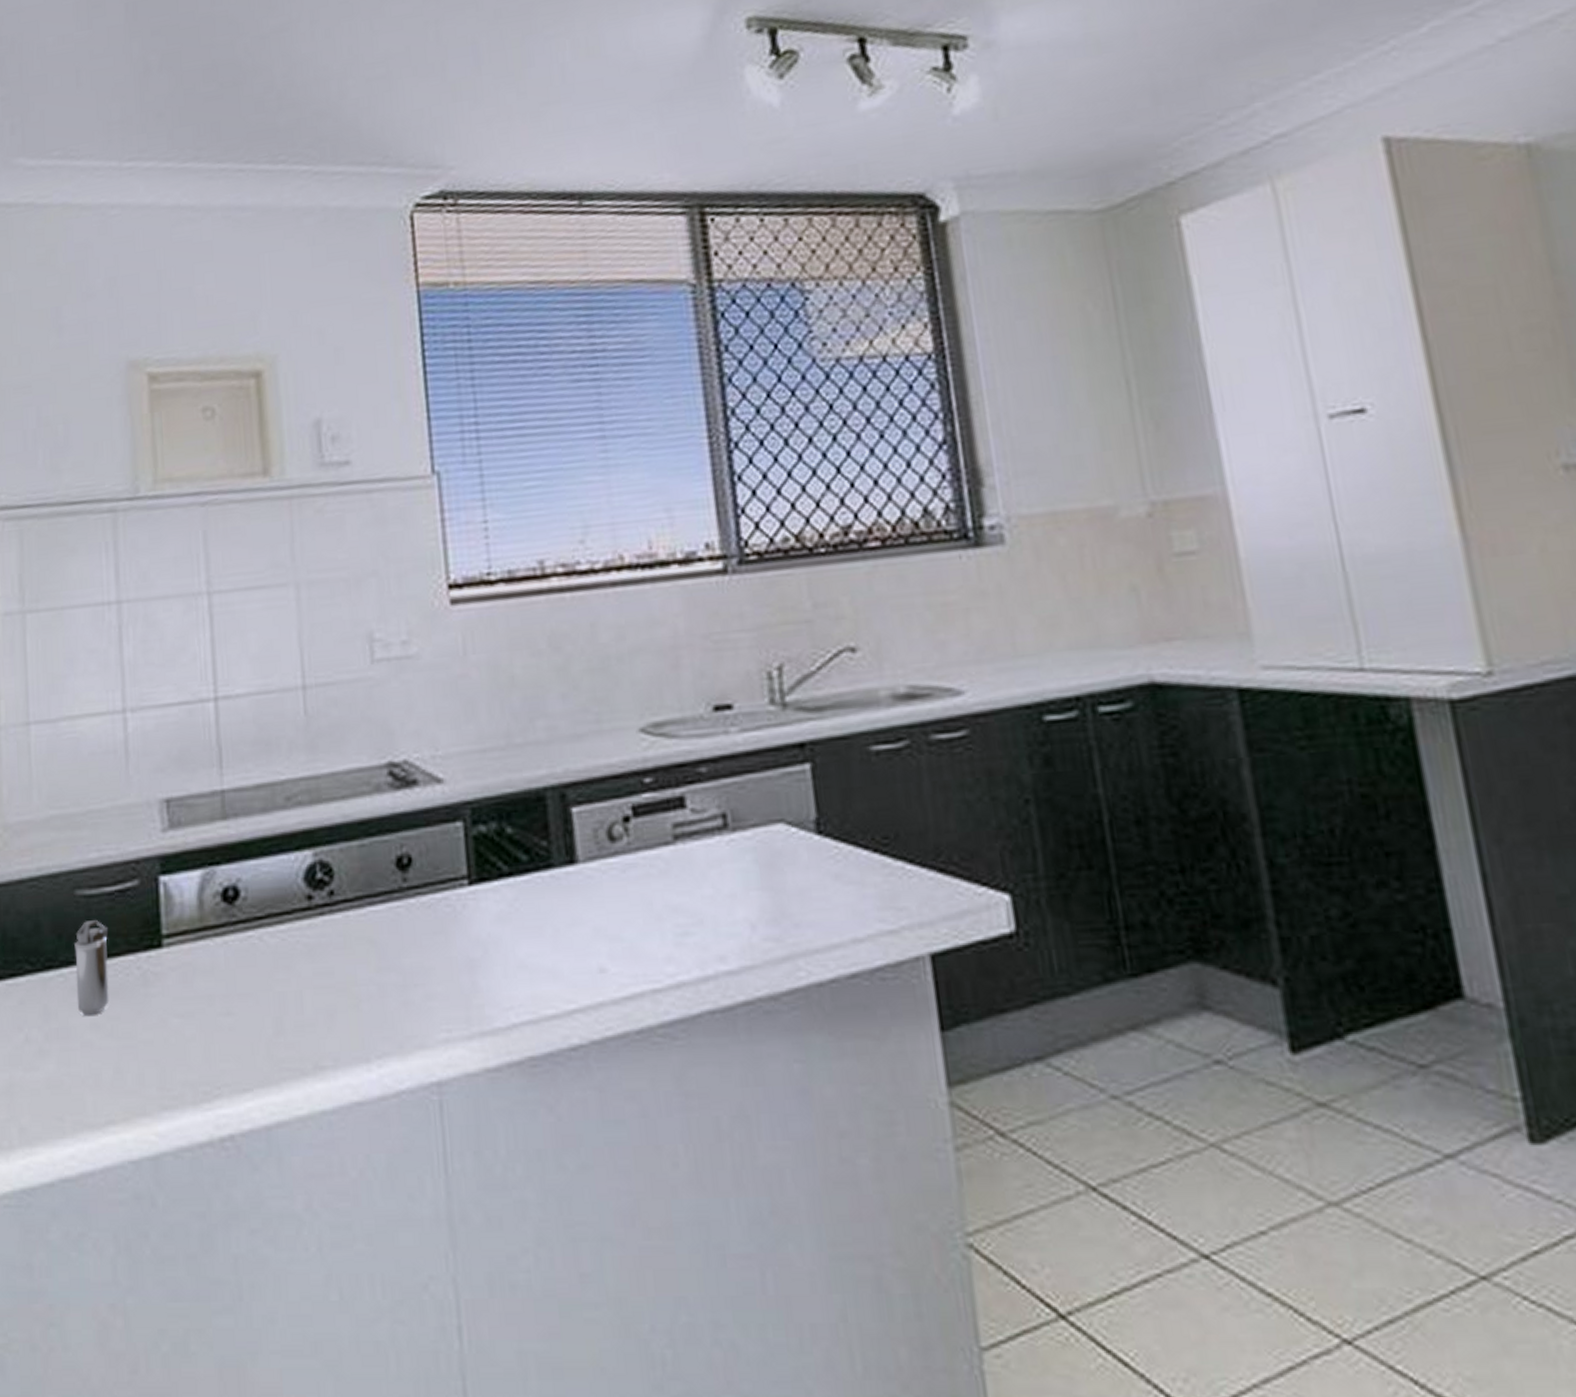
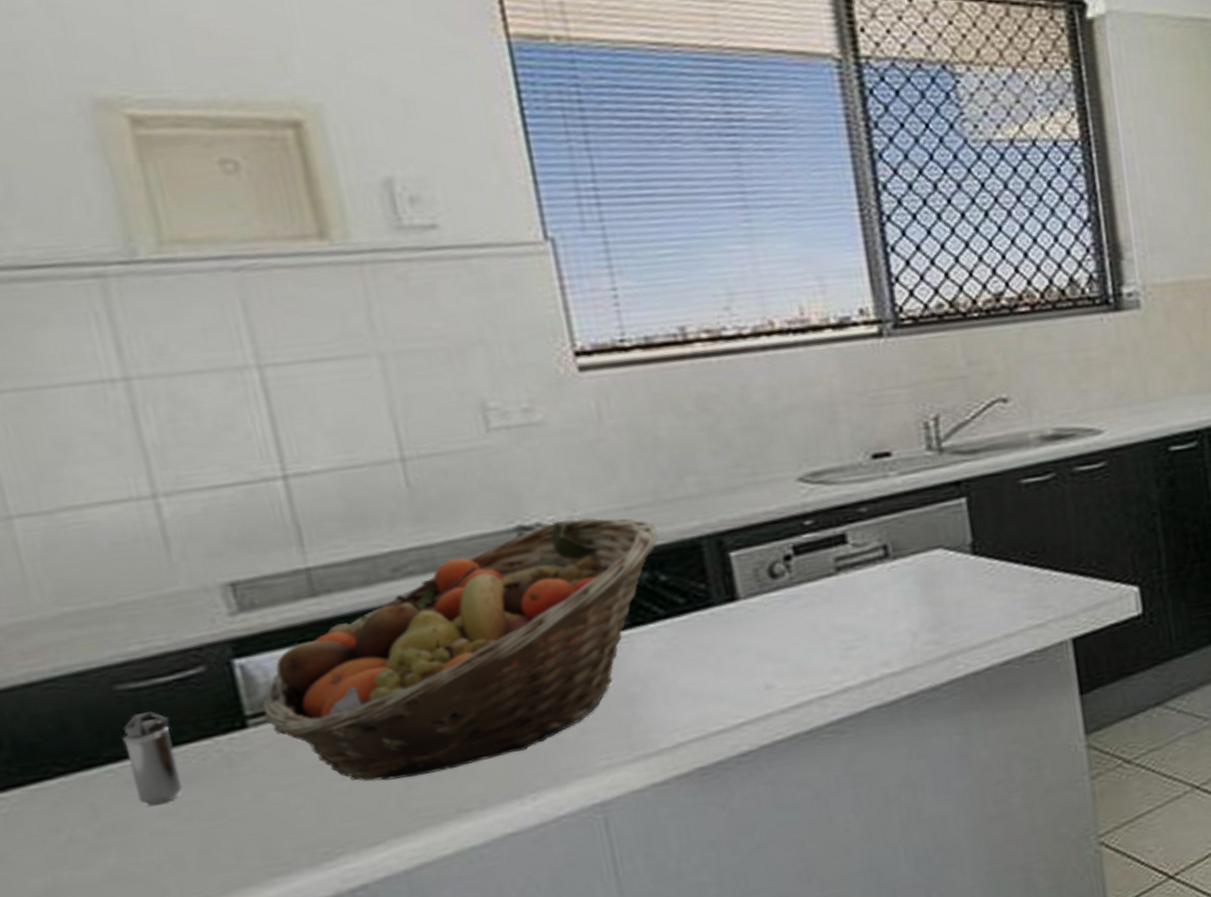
fruit basket: none [175,758,508,1023] -> present [262,517,659,781]

